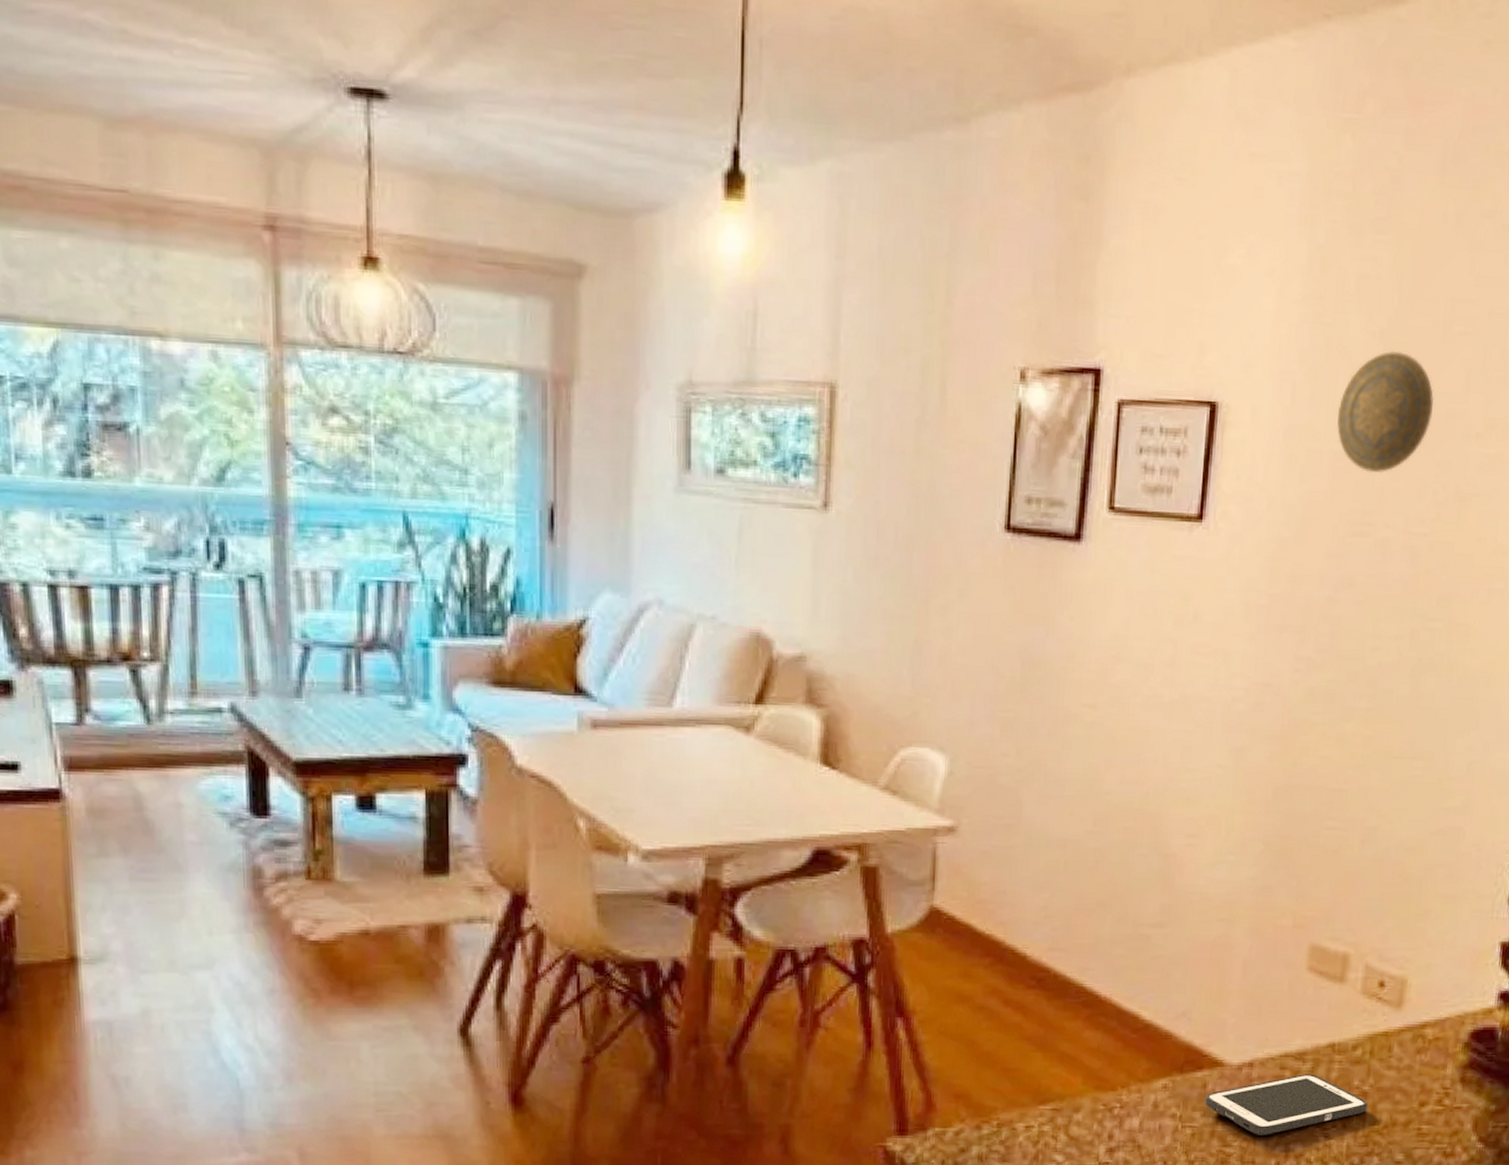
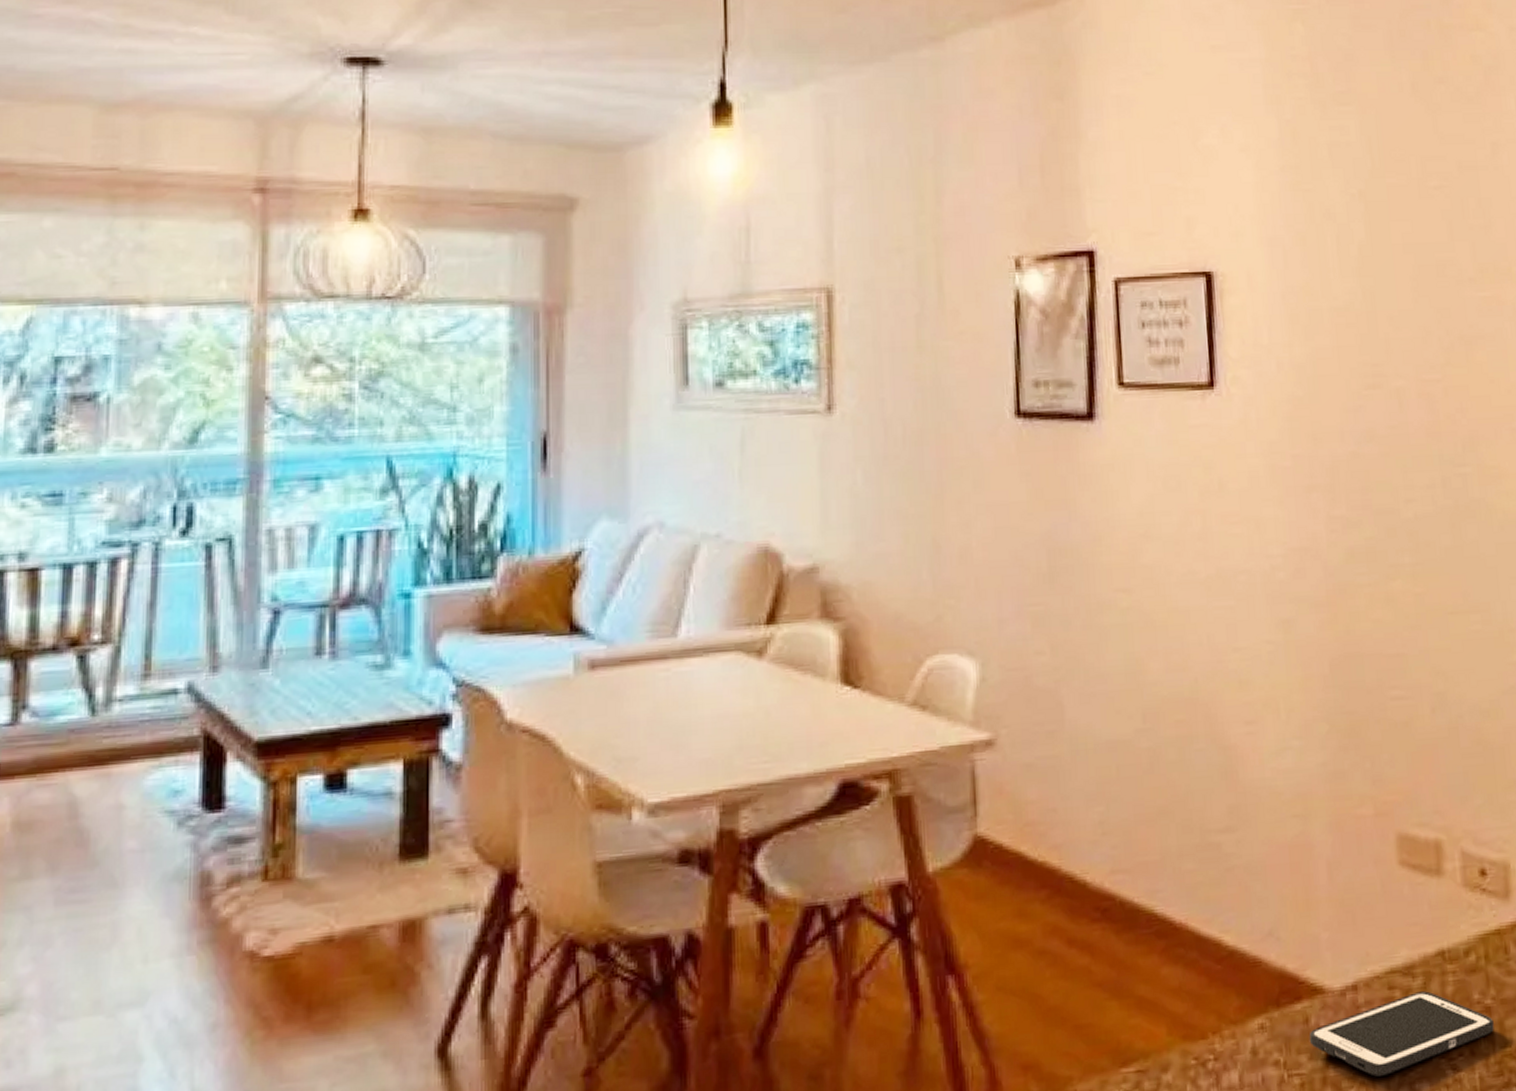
decorative plate: present [1337,350,1434,473] -> none [1330,208,1424,326]

